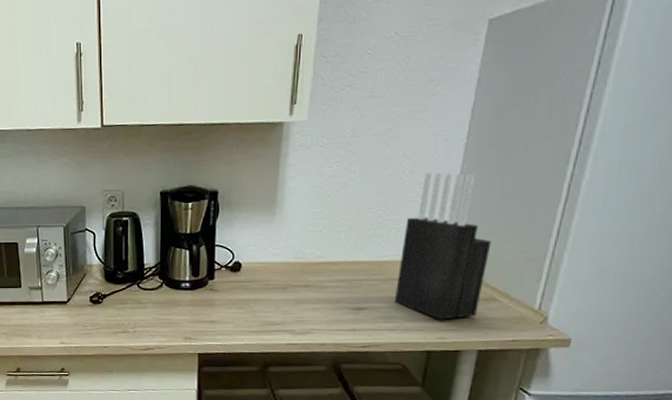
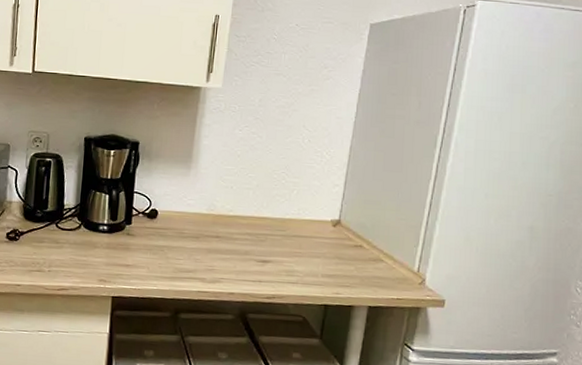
knife block: present [394,172,492,320] -> none [295,143,377,276]

